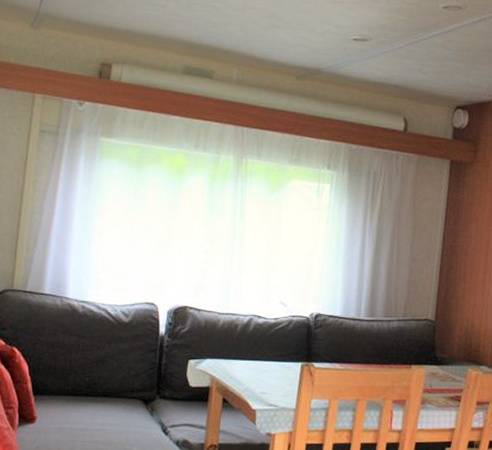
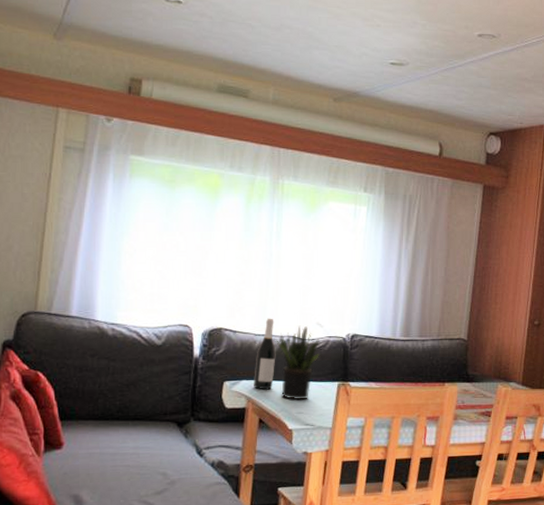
wine bottle: none [218,297,240,369] -> present [254,318,276,390]
potted plant: none [239,304,284,379] -> present [276,325,321,399]

